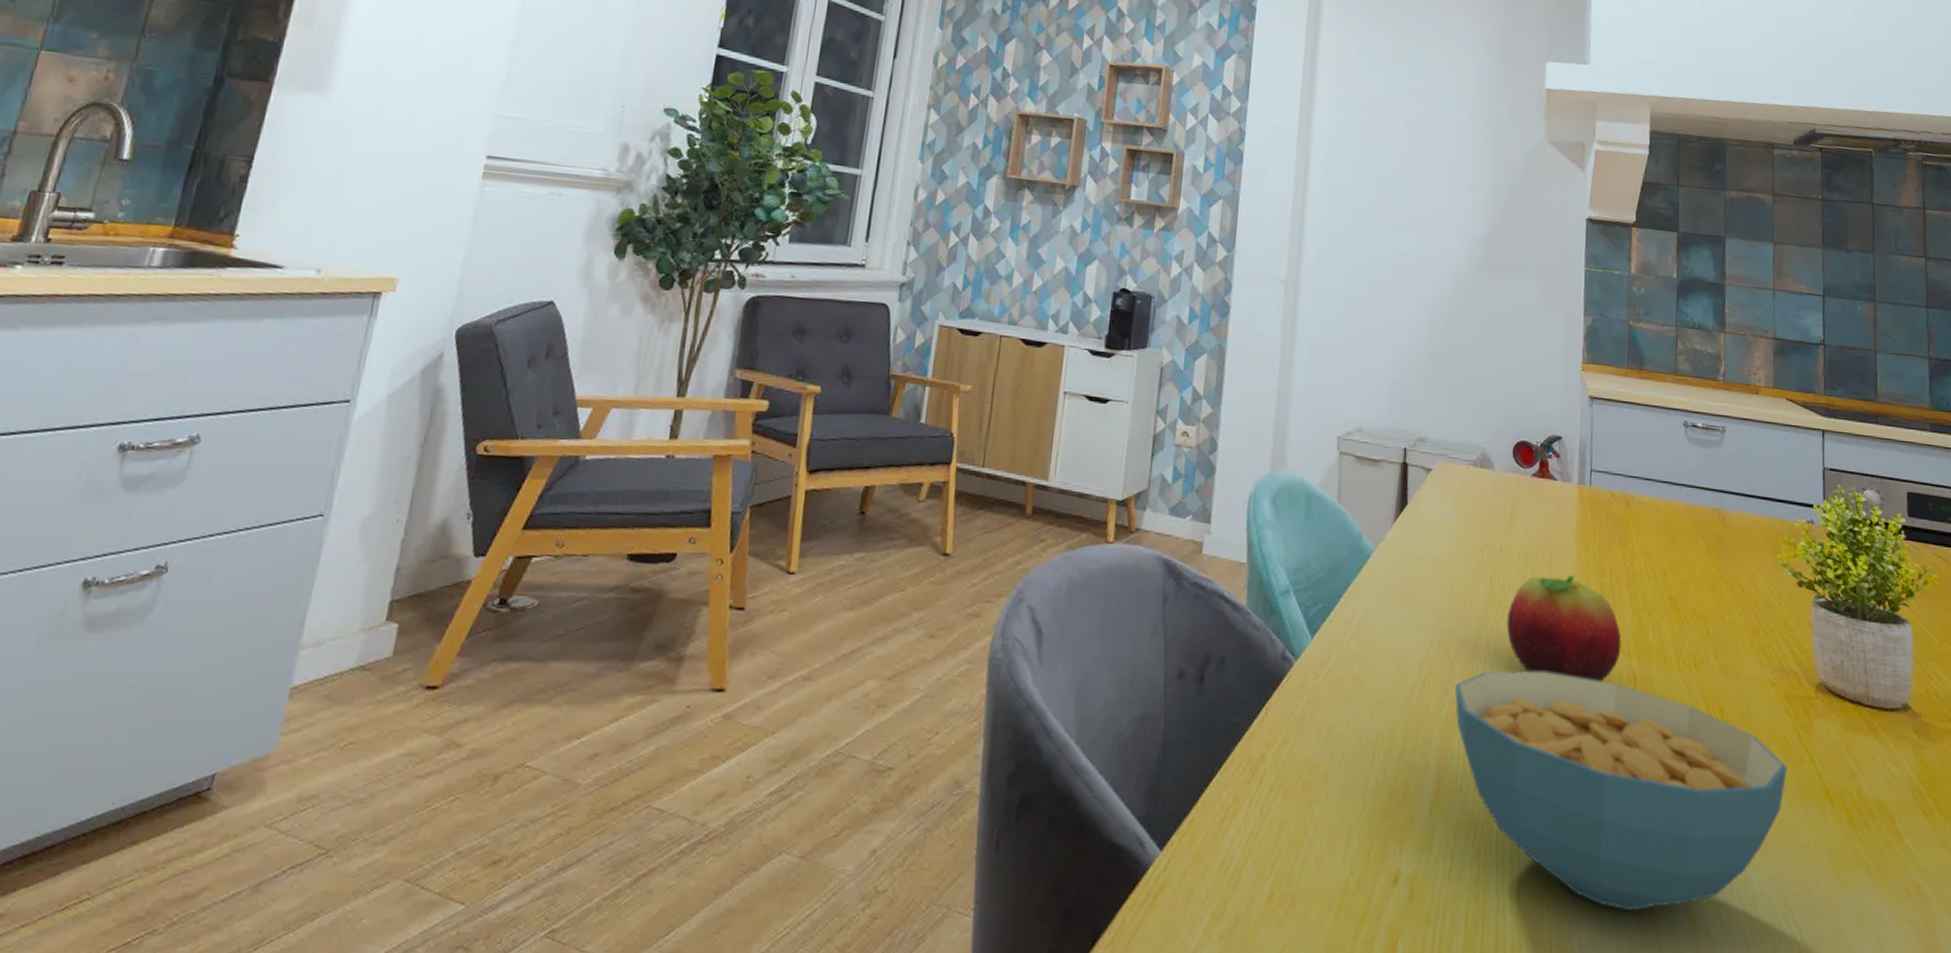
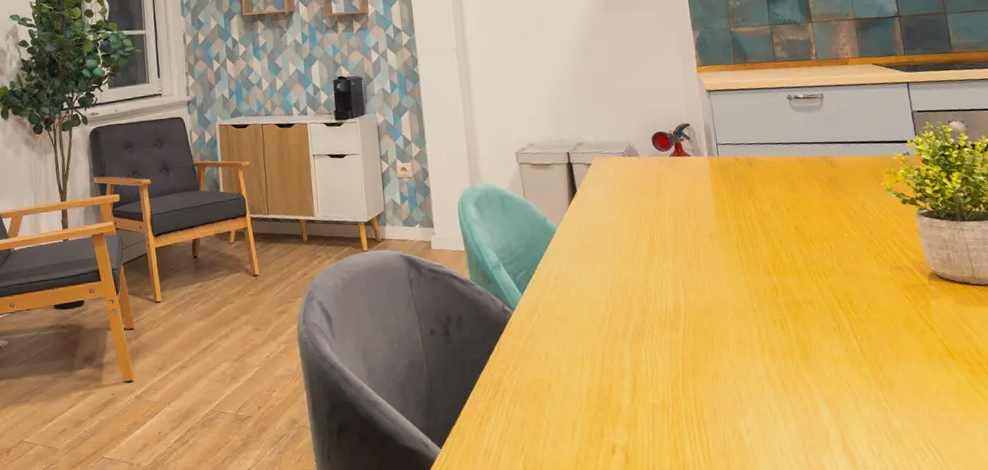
cereal bowl: present [1454,670,1788,910] -> none [635,294,913,453]
fruit: present [1506,575,1622,682] -> none [667,223,762,297]

